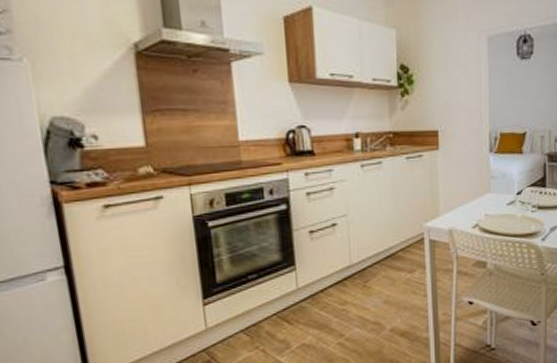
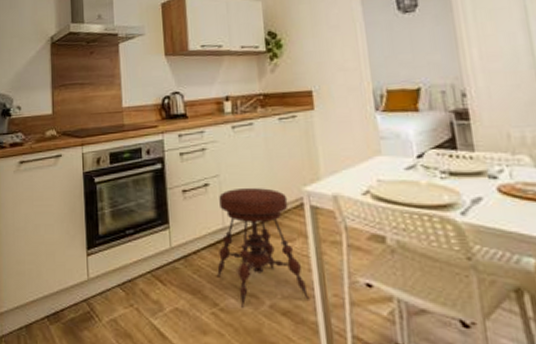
stool: none [342,225,424,335] -> present [216,188,310,308]

